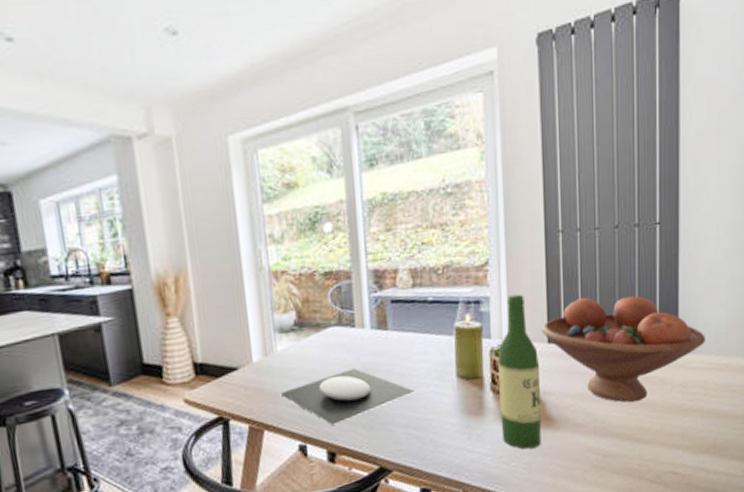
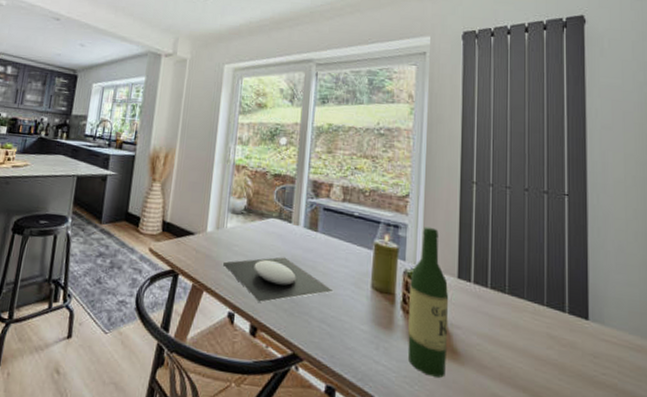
fruit bowl: present [542,295,705,403] -> none [453,244,618,359]

